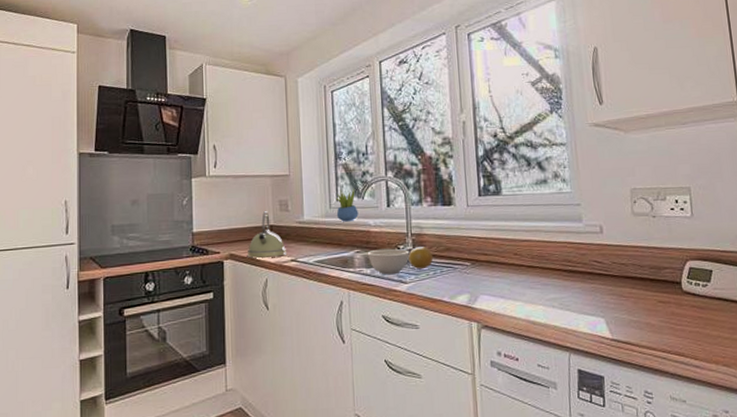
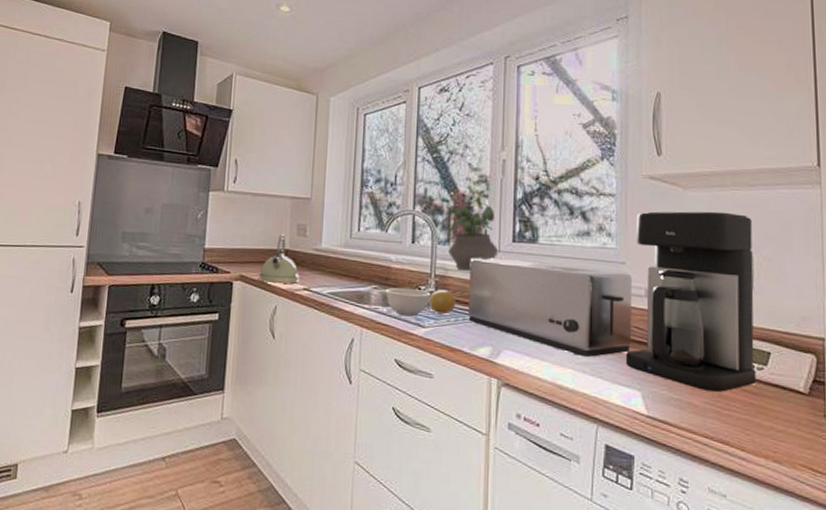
succulent plant: present [335,188,359,222] -> none [356,219,380,255]
potted plant: none [417,163,467,227] -> present [446,203,499,271]
toaster: none [442,212,593,294] -> present [468,258,632,358]
coffee maker: none [586,149,703,311] -> present [626,211,757,392]

